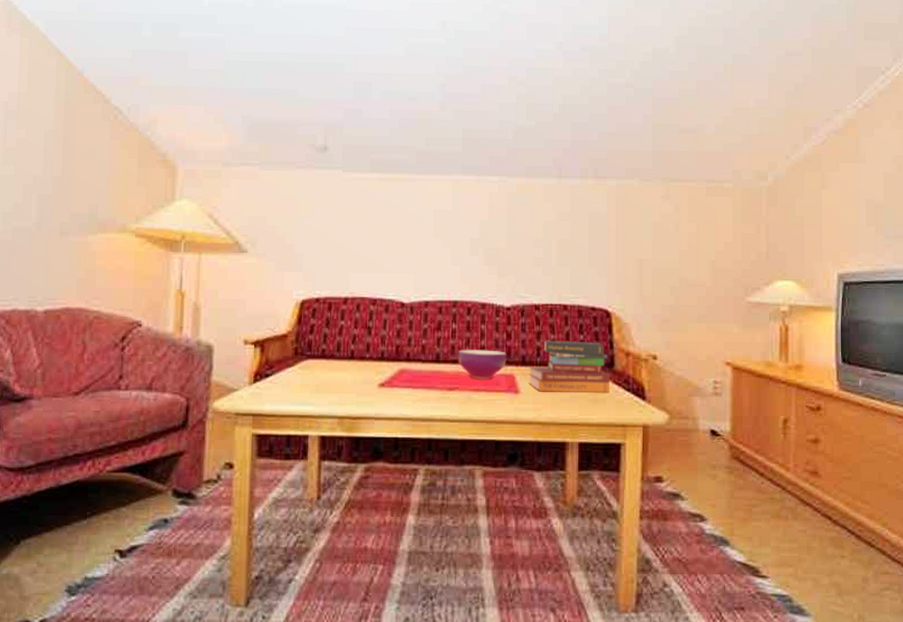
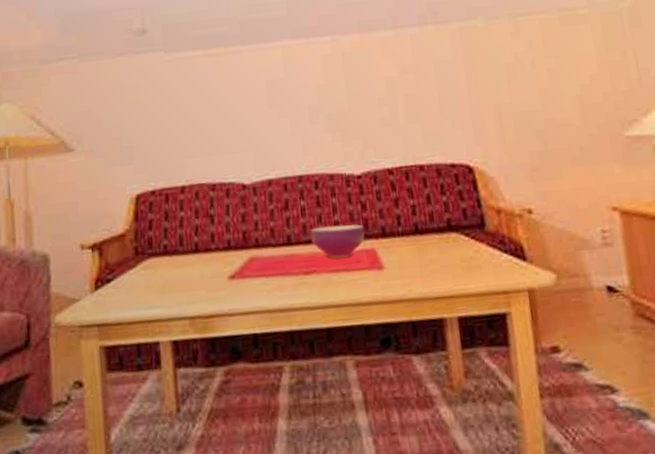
books: present [528,340,611,394] -> none [391,202,485,265]

